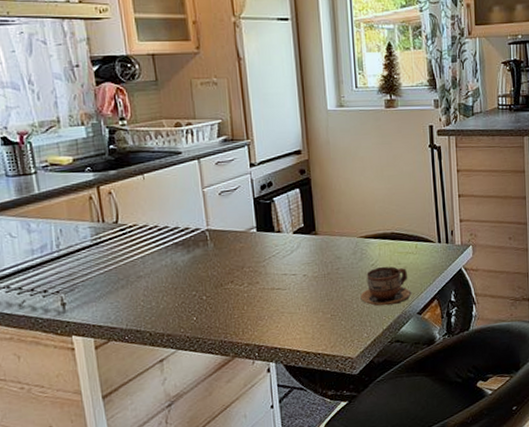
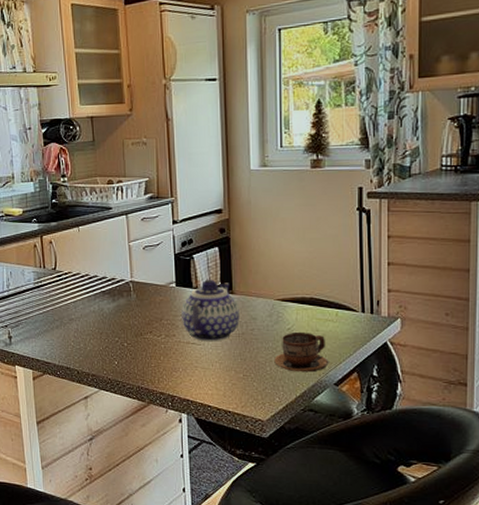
teapot: none [264,221,325,286] -> present [181,279,240,342]

